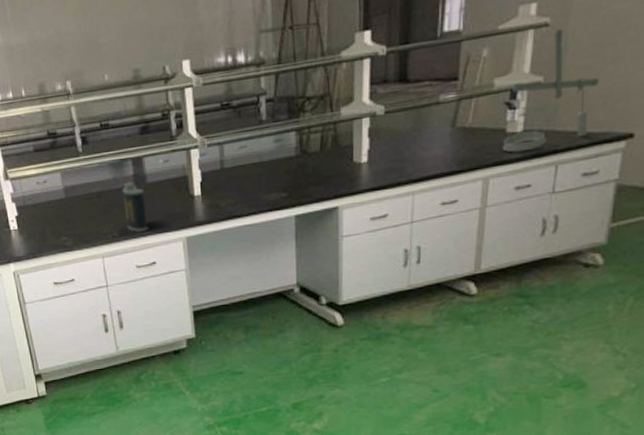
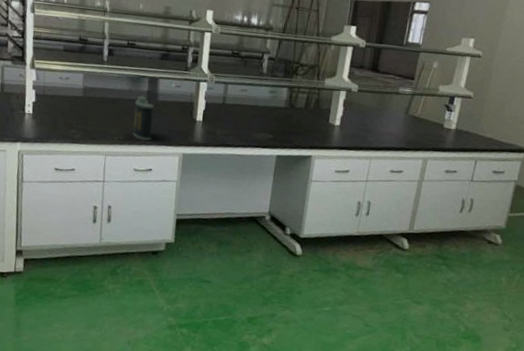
laboratory equipment: present [503,28,600,153] -> none [440,61,511,145]

